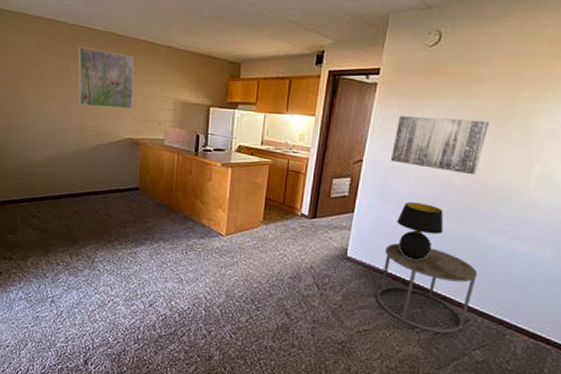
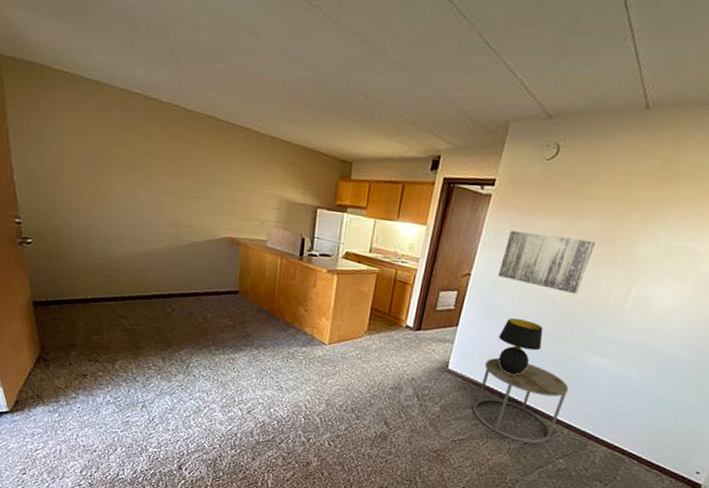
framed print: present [78,47,134,109] -> none [171,130,235,205]

